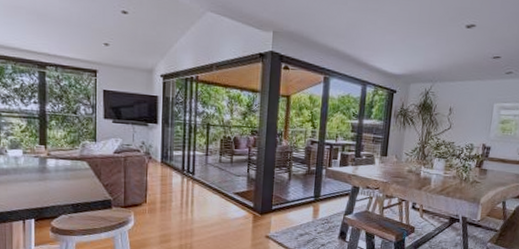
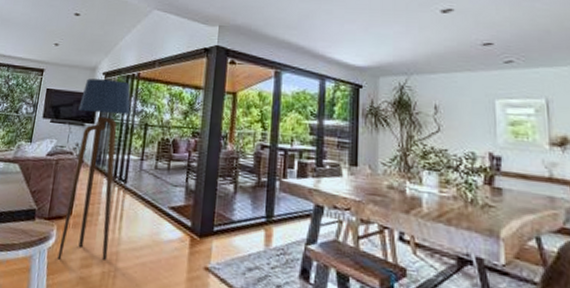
floor lamp: none [138,80,192,238] -> present [57,78,131,260]

